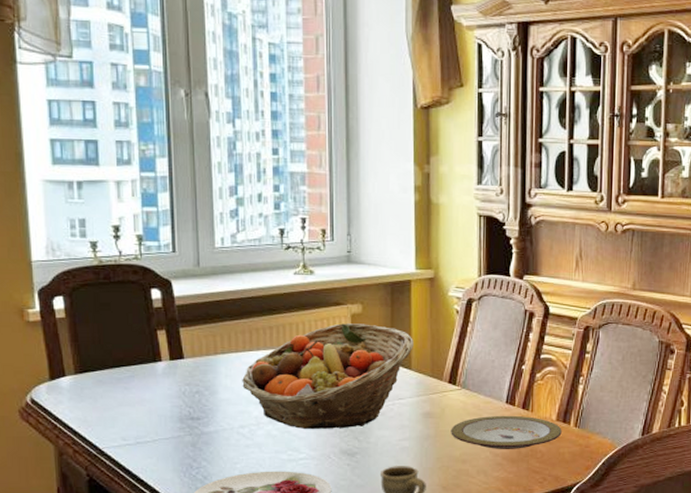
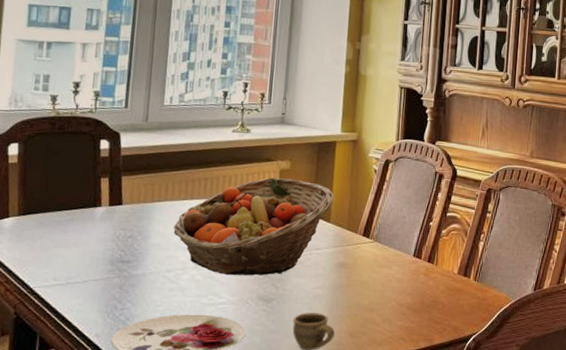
plate: present [451,415,562,449] -> none [361,267,463,300]

